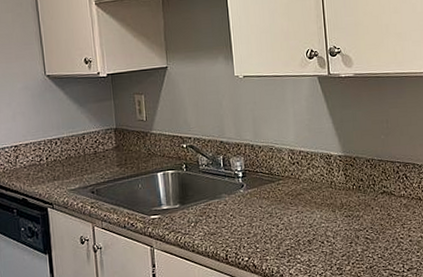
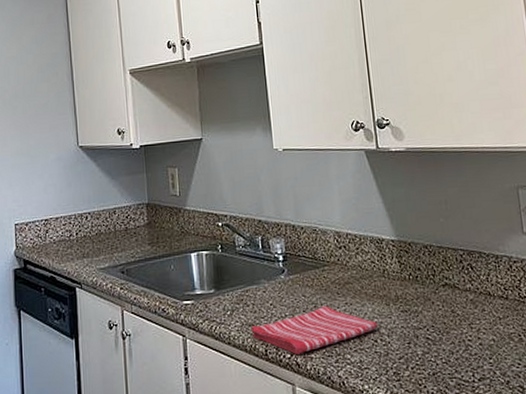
dish towel: none [213,214,325,257] -> present [251,305,379,355]

